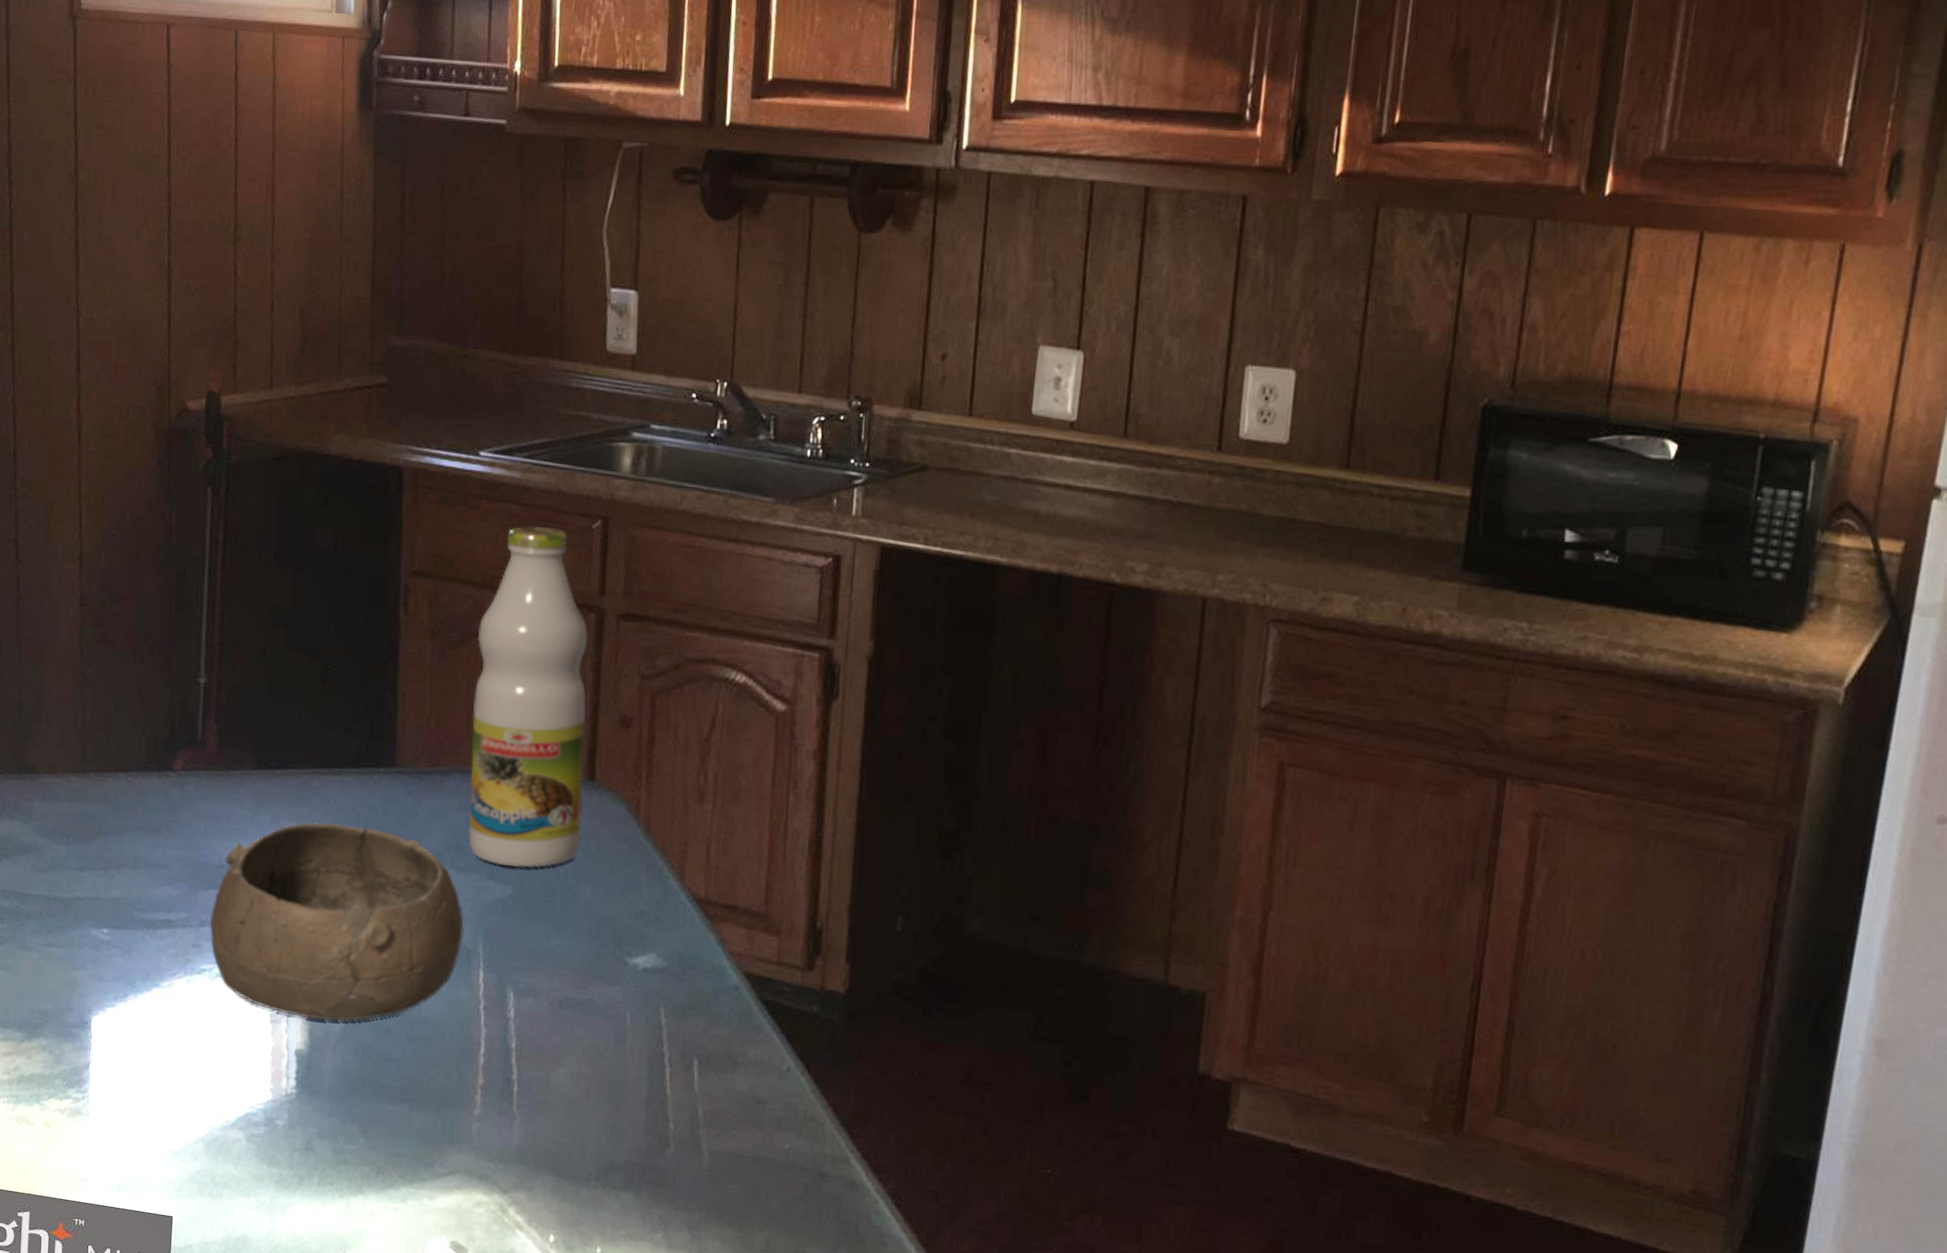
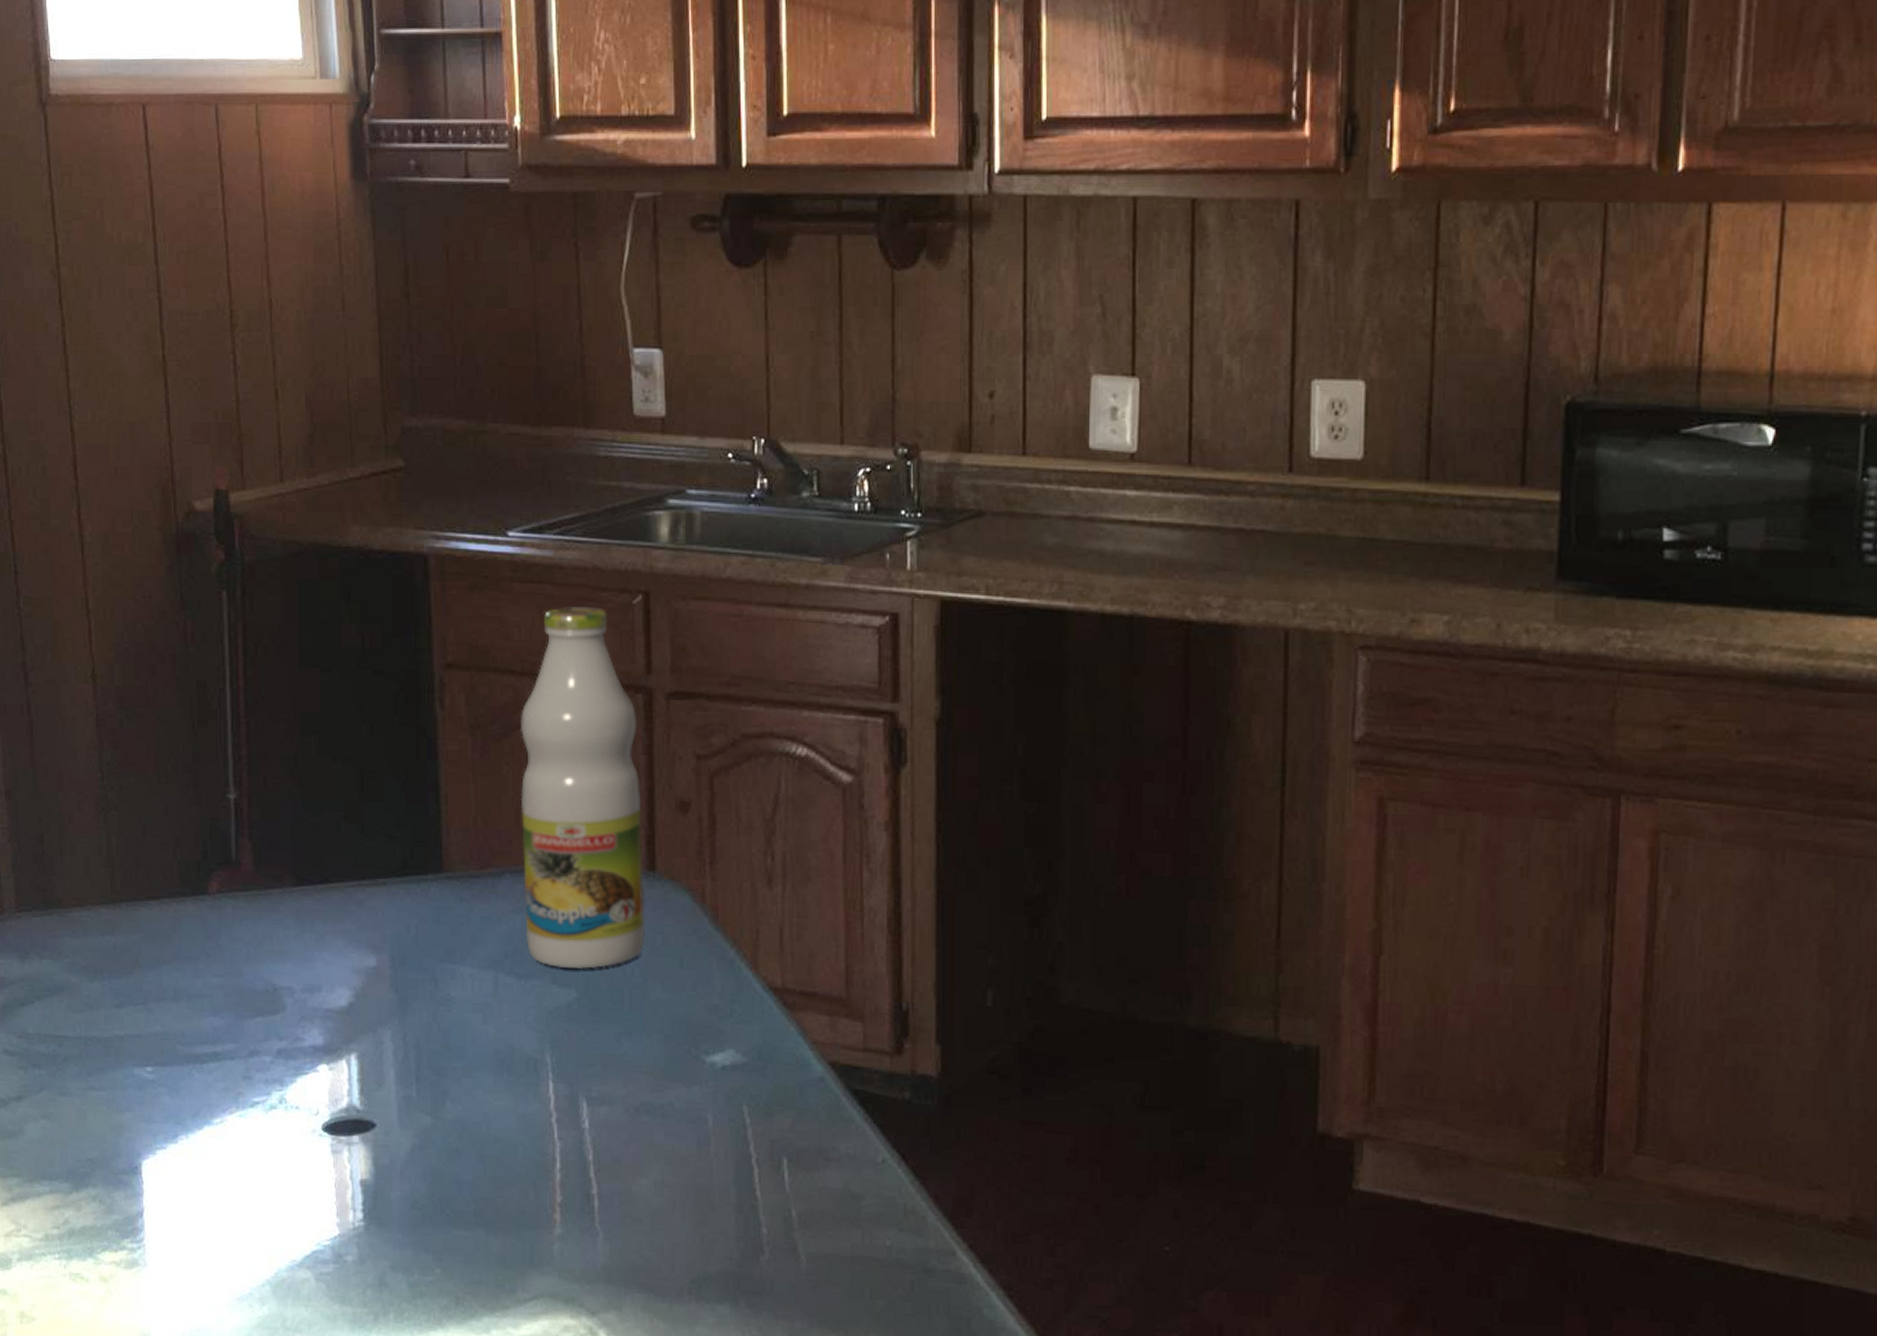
bowl: present [210,822,464,1021] -> none [259,937,529,1147]

